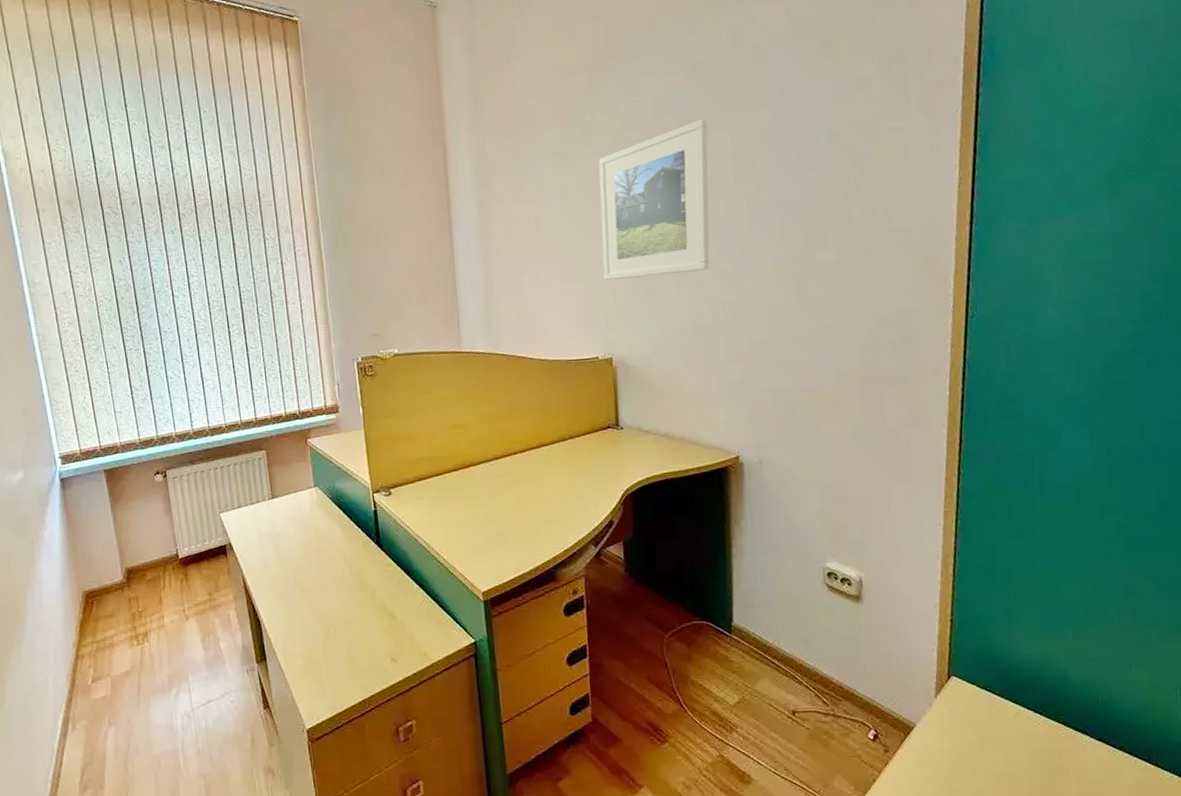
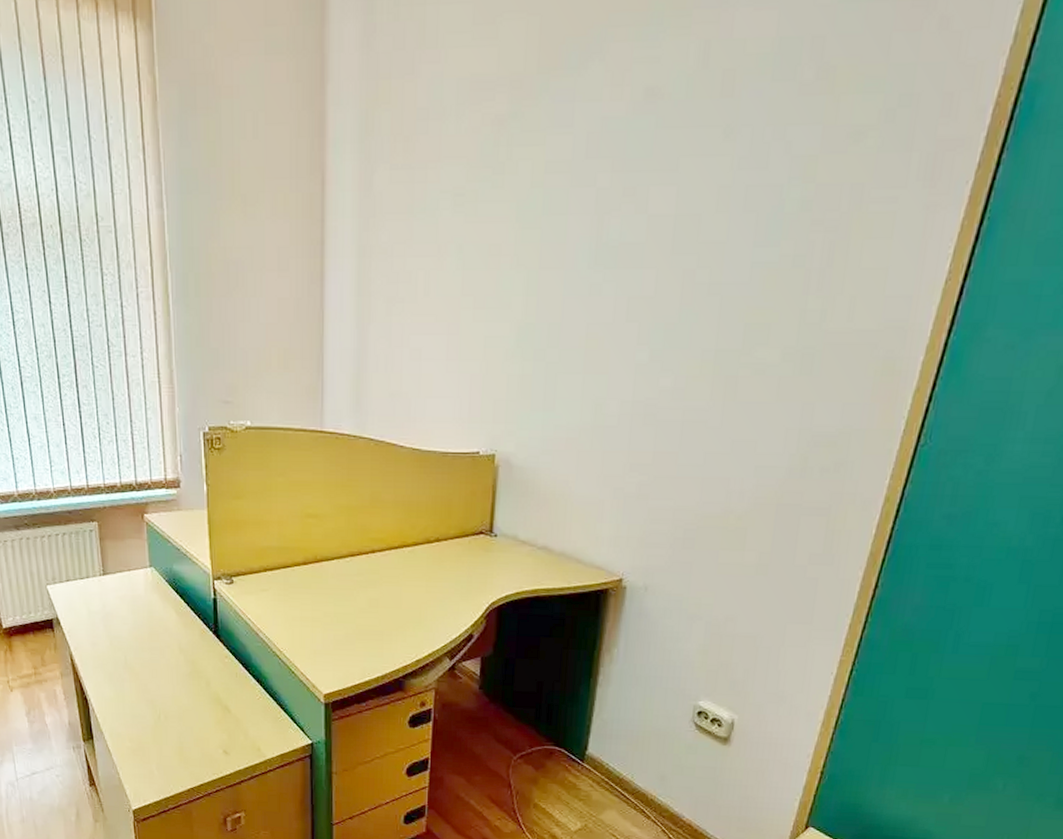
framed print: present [598,119,710,280] -> none [497,165,650,362]

